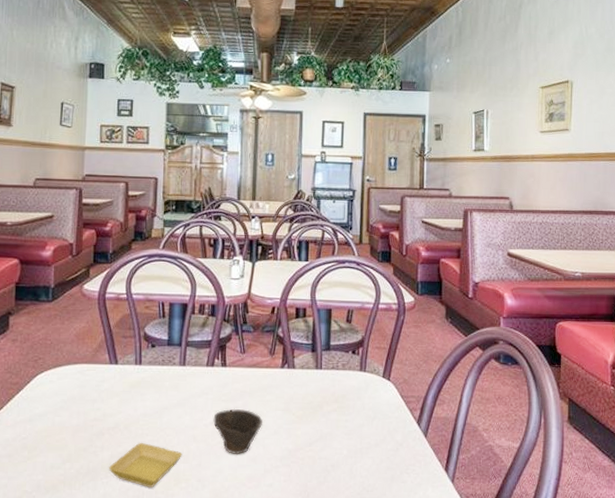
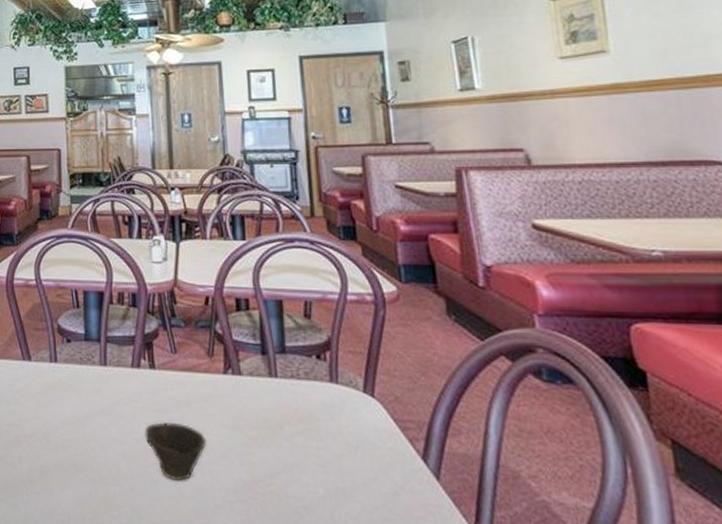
saucer: present [109,442,183,488] -> none [29,455,111,513]

